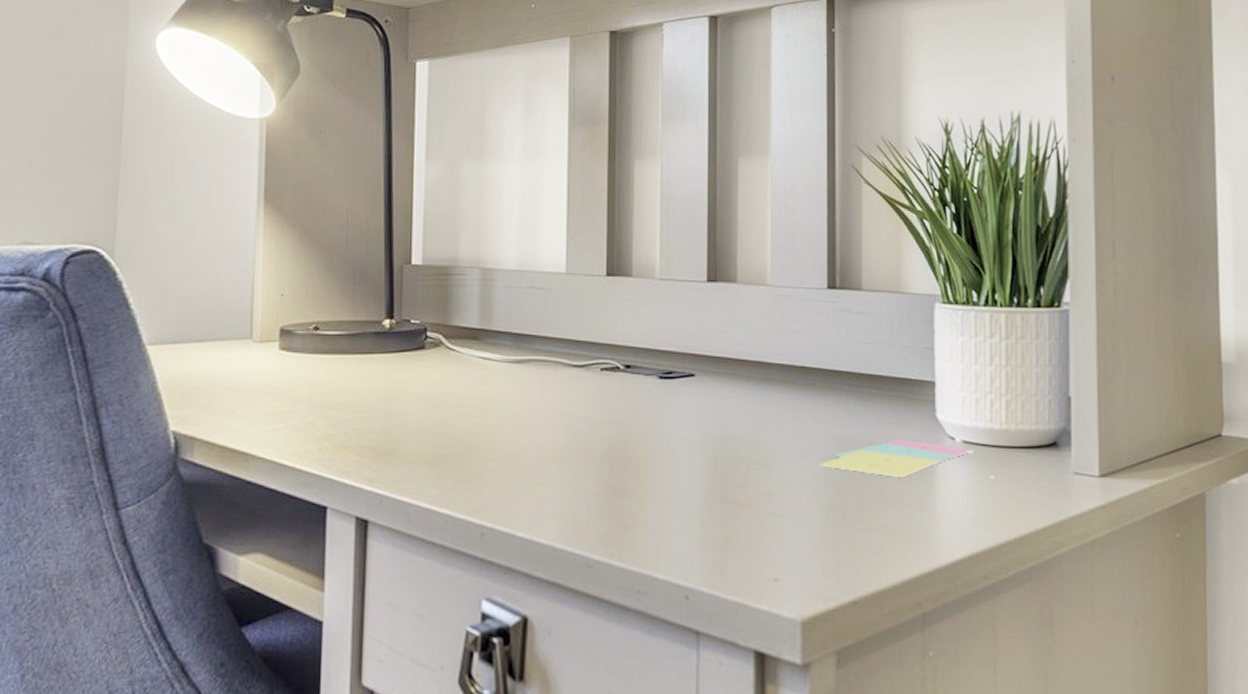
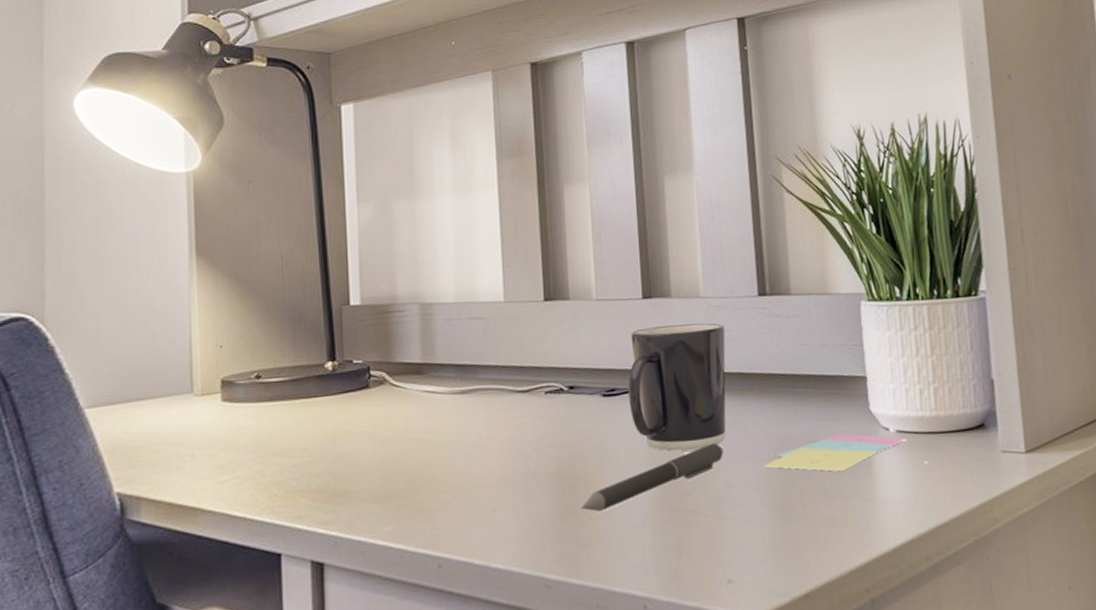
pen: none [629,436,779,495] -> present [581,442,723,512]
mug: none [686,312,791,441] -> present [628,323,726,451]

